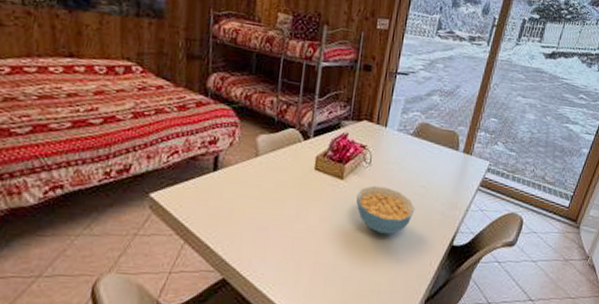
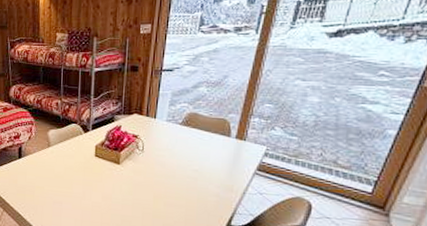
cereal bowl: present [356,185,415,234] -> none [132,169,189,212]

